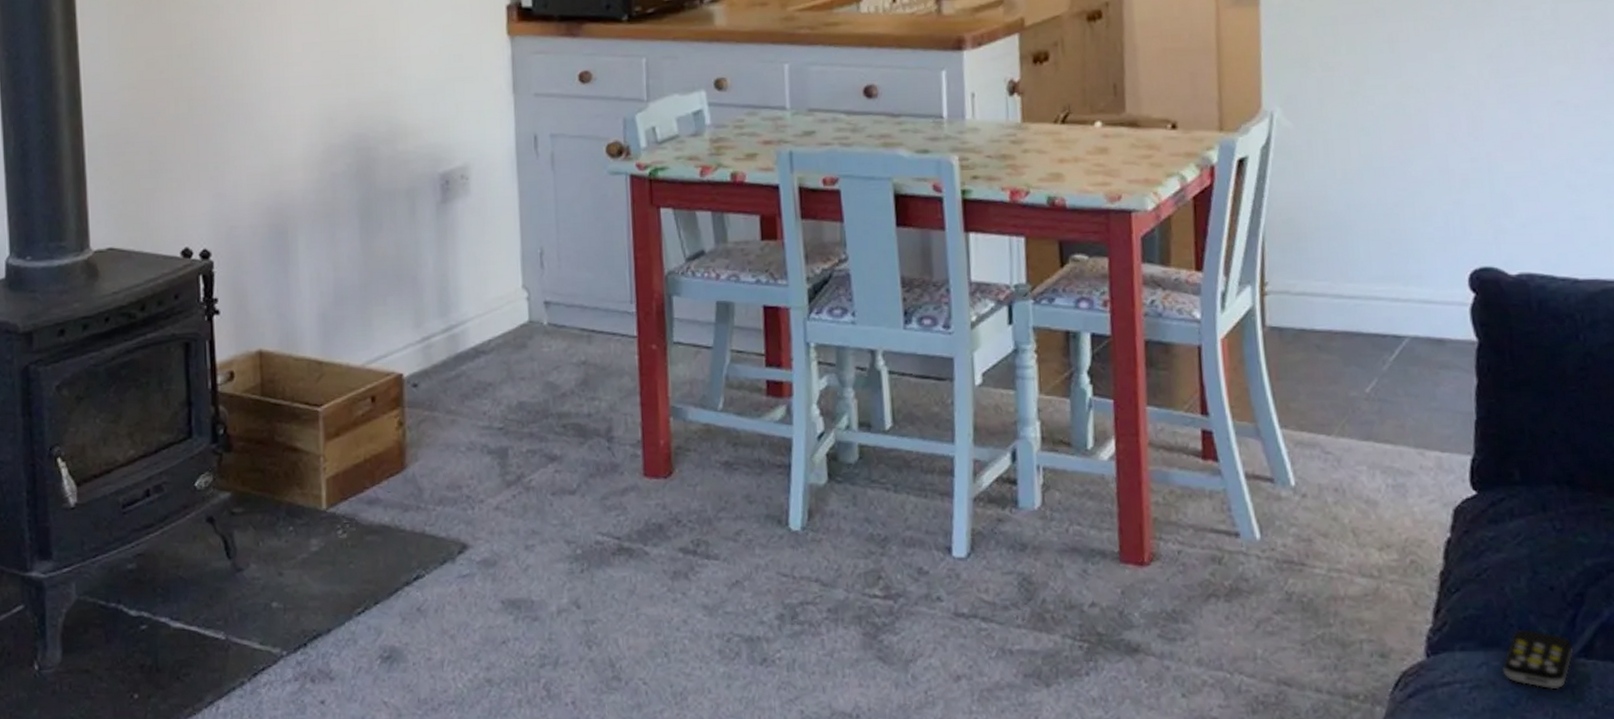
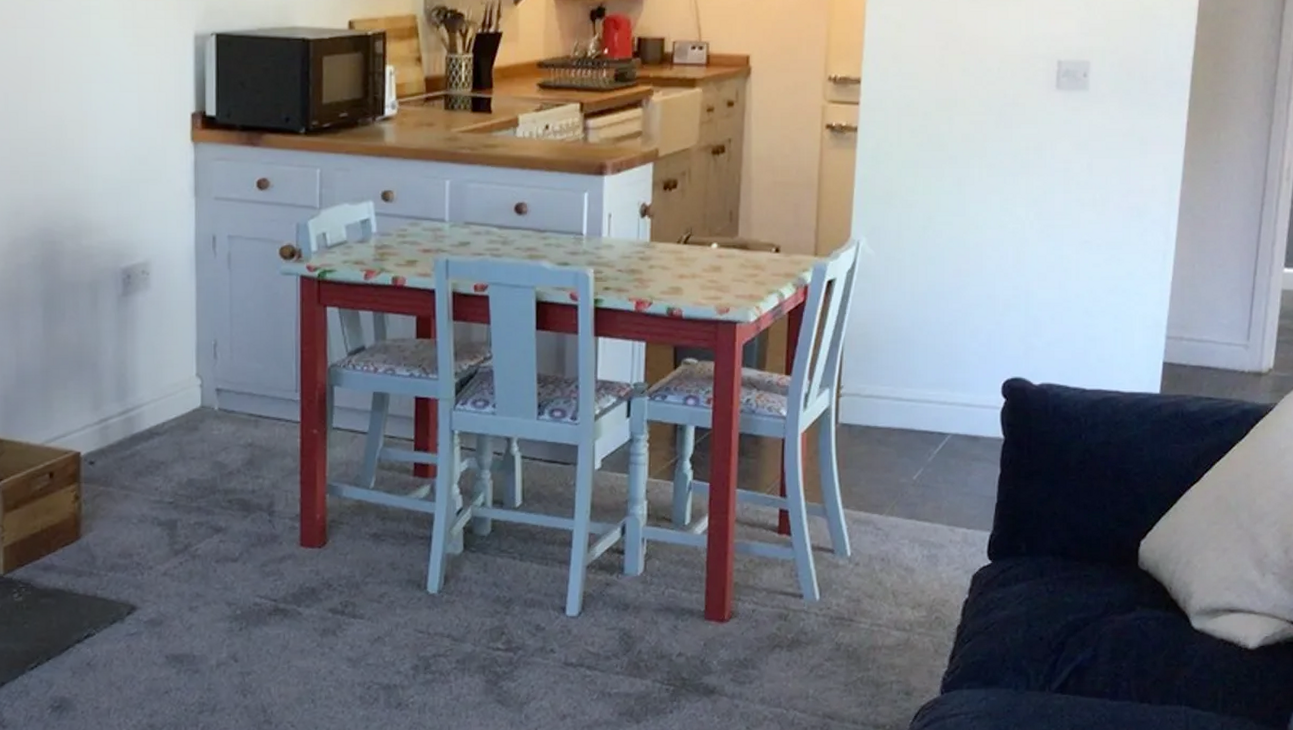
remote control: present [1502,629,1573,690] -> none [997,671,1052,719]

